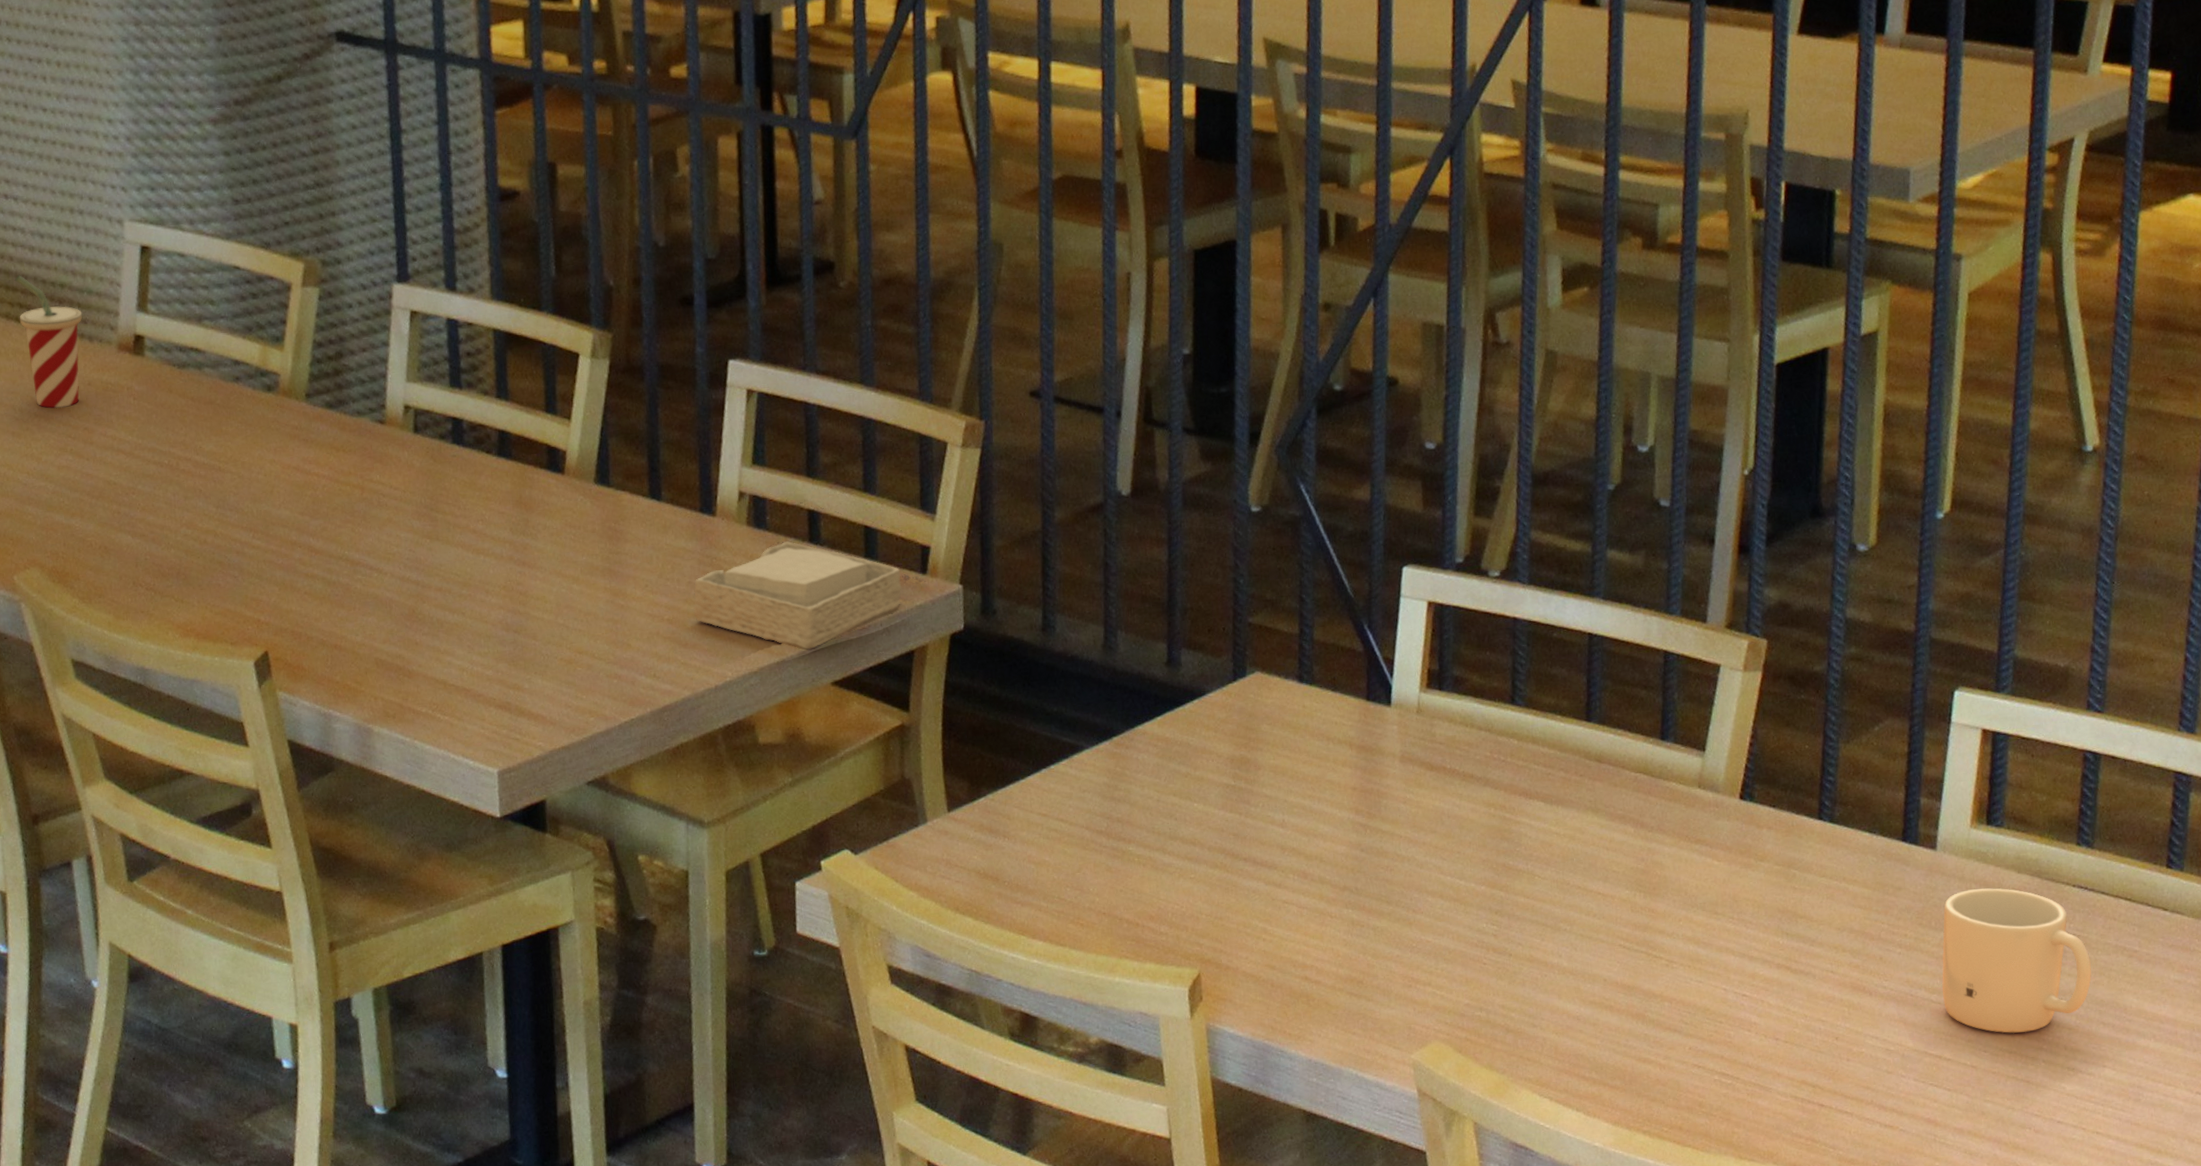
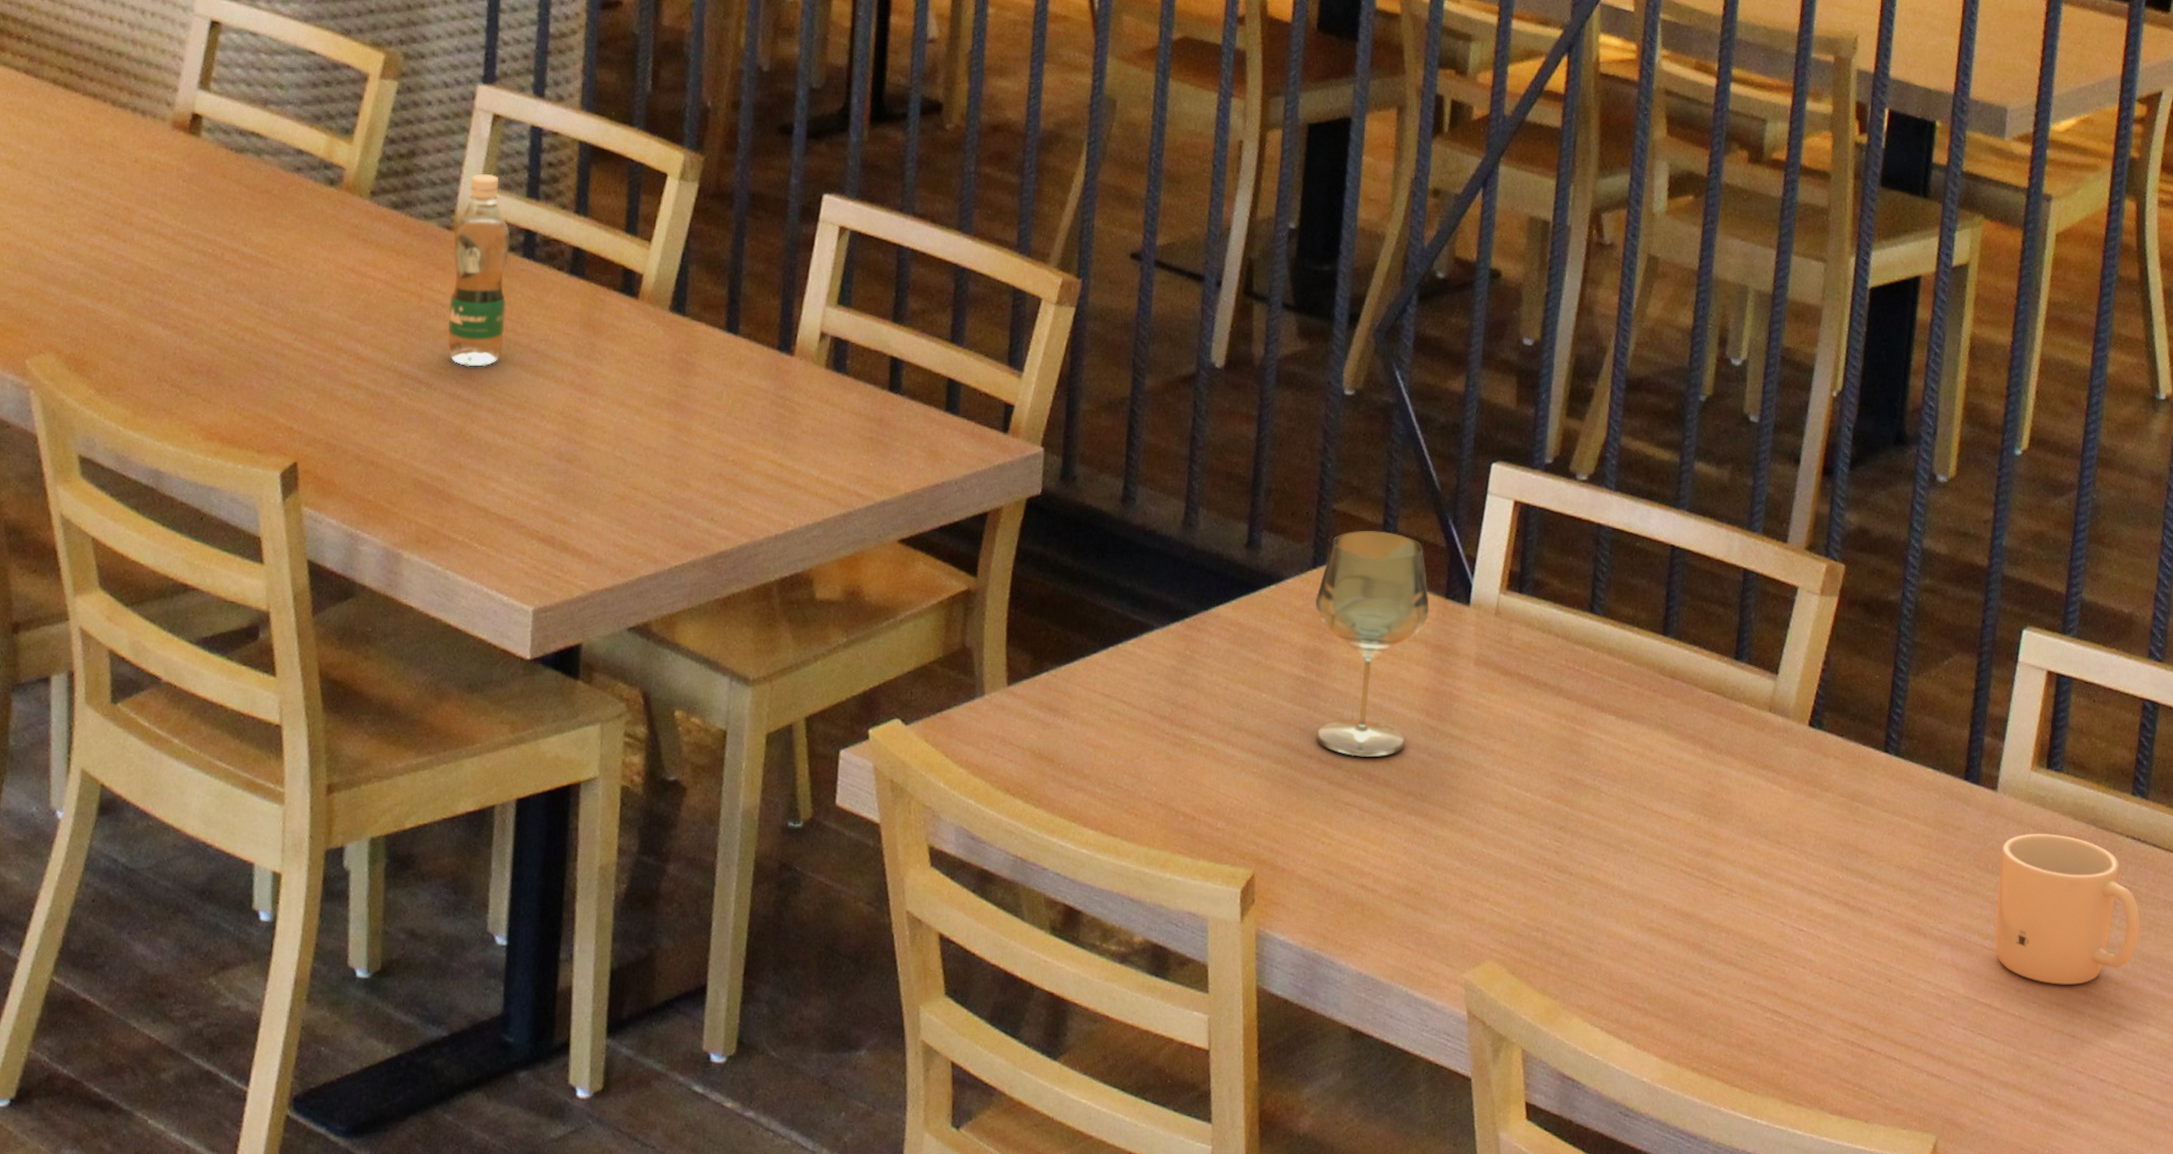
beverage cup: present [14,275,83,409] -> none [67,39,138,185]
bottle: none [386,368,443,551] -> present [447,174,510,367]
napkin holder: present [693,541,901,650] -> none [760,388,980,503]
wine glass: none [1238,640,1352,857] -> present [1315,531,1430,757]

